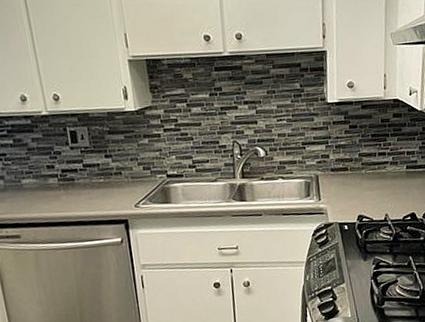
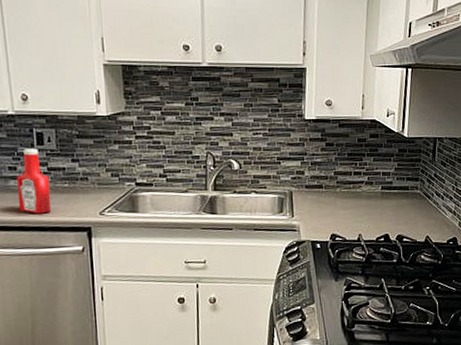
ketchup bottle: none [55,146,90,210] -> present [17,148,52,214]

